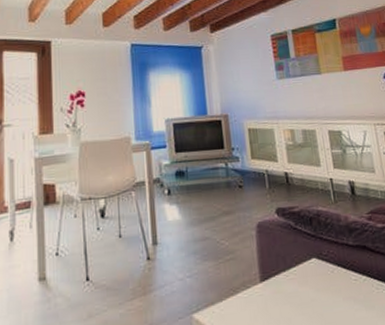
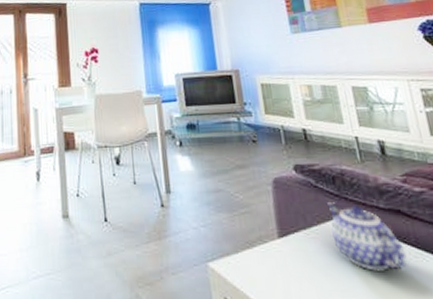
teapot: none [305,242,371,306] -> present [327,202,408,271]

